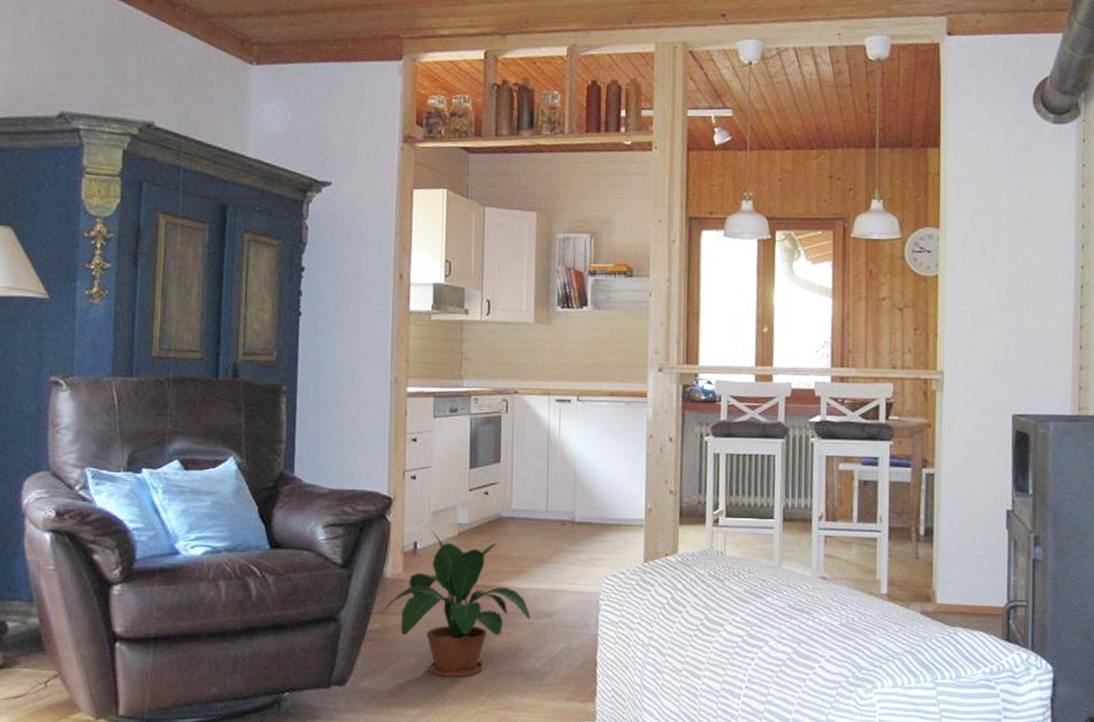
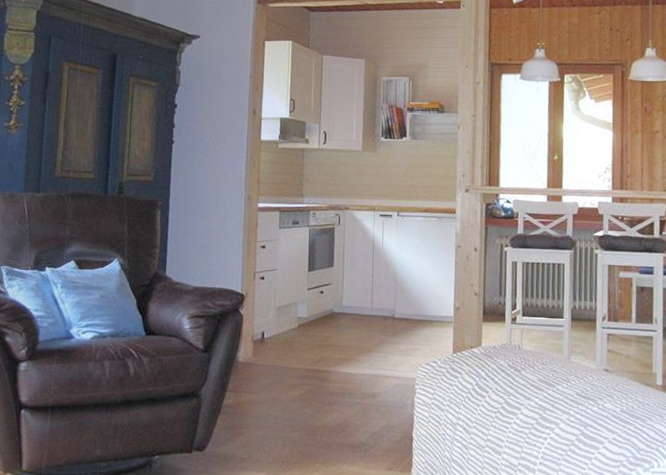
potted plant: present [383,522,530,677] -> none [235,315,357,447]

